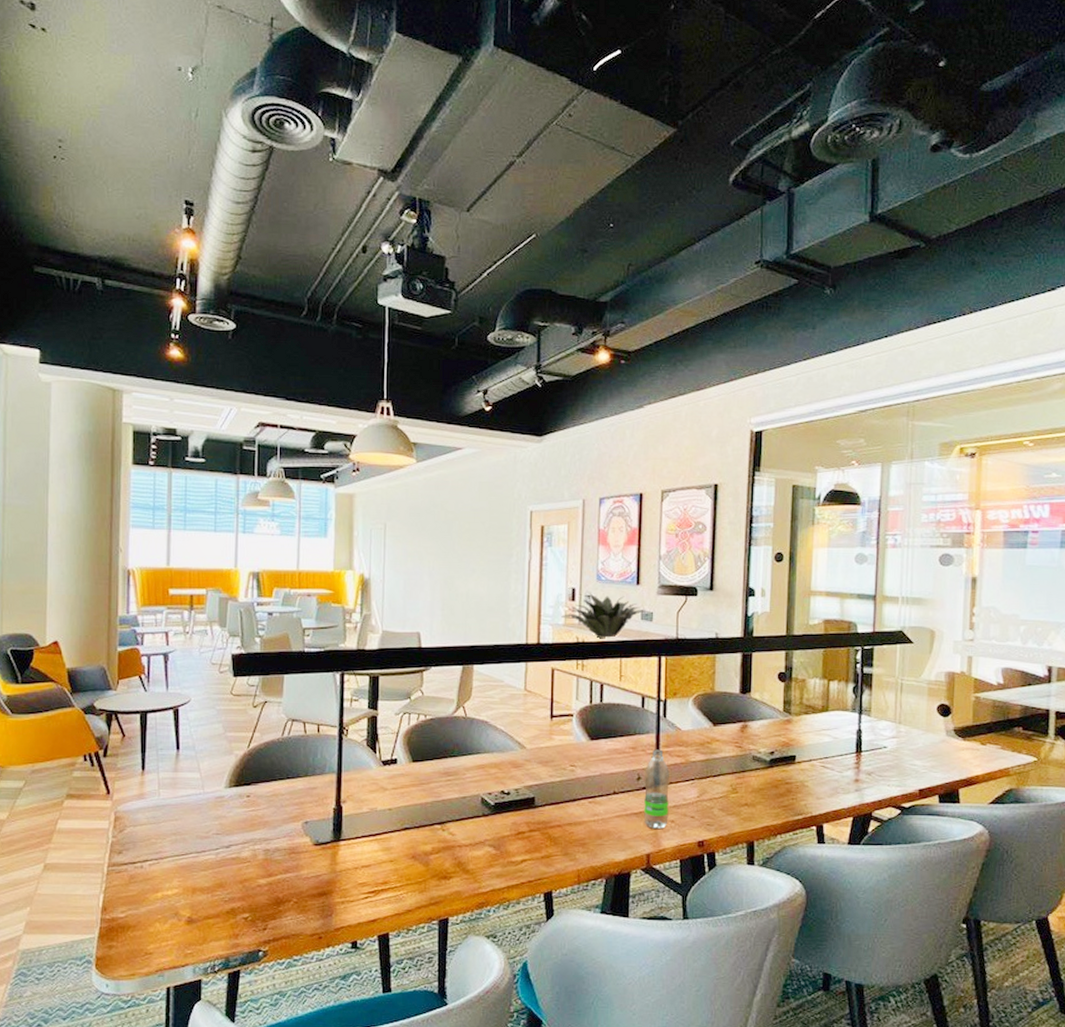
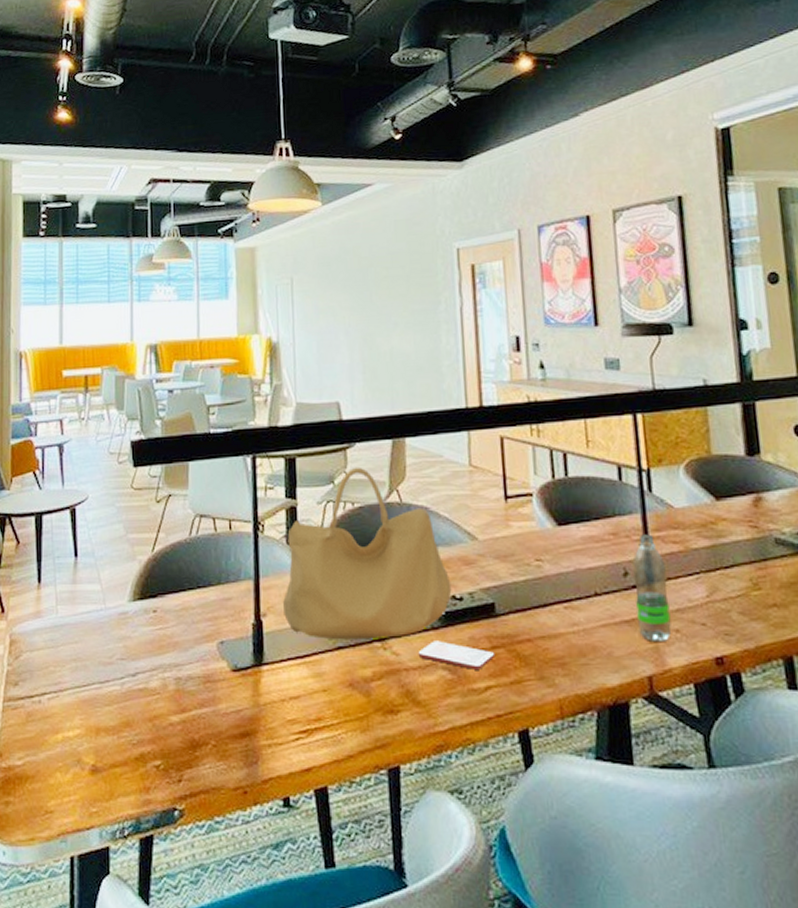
handbag: none [360,686,502,823] -> present [282,467,452,640]
smartphone: none [470,825,532,847] -> present [418,641,495,670]
plant: present [561,594,646,638] -> none [506,341,610,395]

